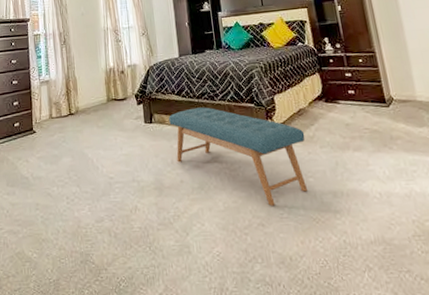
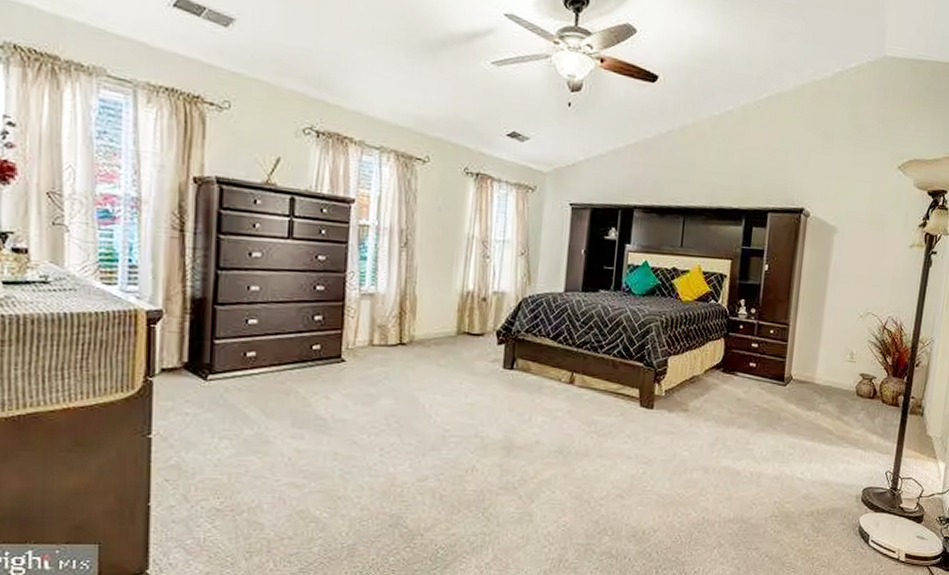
bench: present [169,107,308,206] -> none [535,358,692,477]

